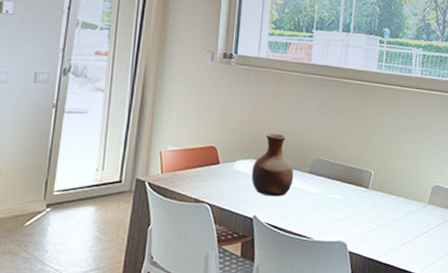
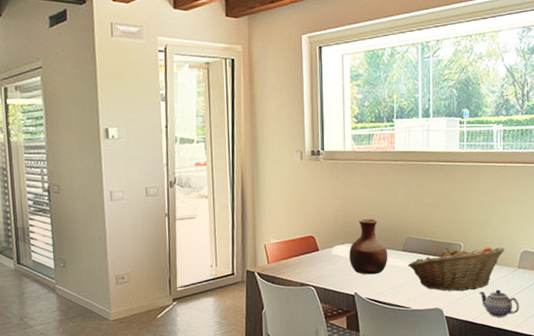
fruit basket: none [314,174,416,224] -> present [408,247,505,291]
teapot: none [386,226,427,257] -> present [479,289,519,317]

